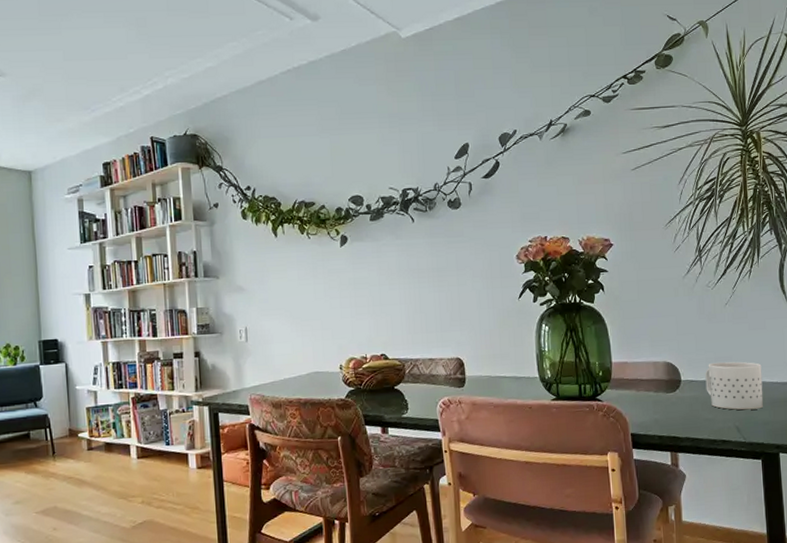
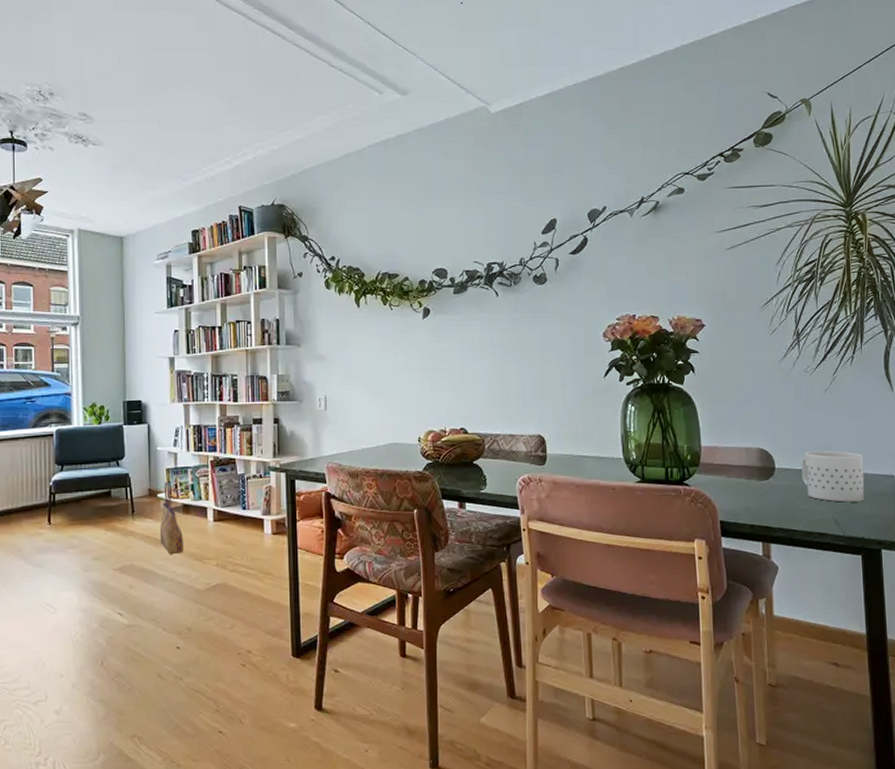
tote bag: none [82,420,107,494] -> present [159,481,183,554]

